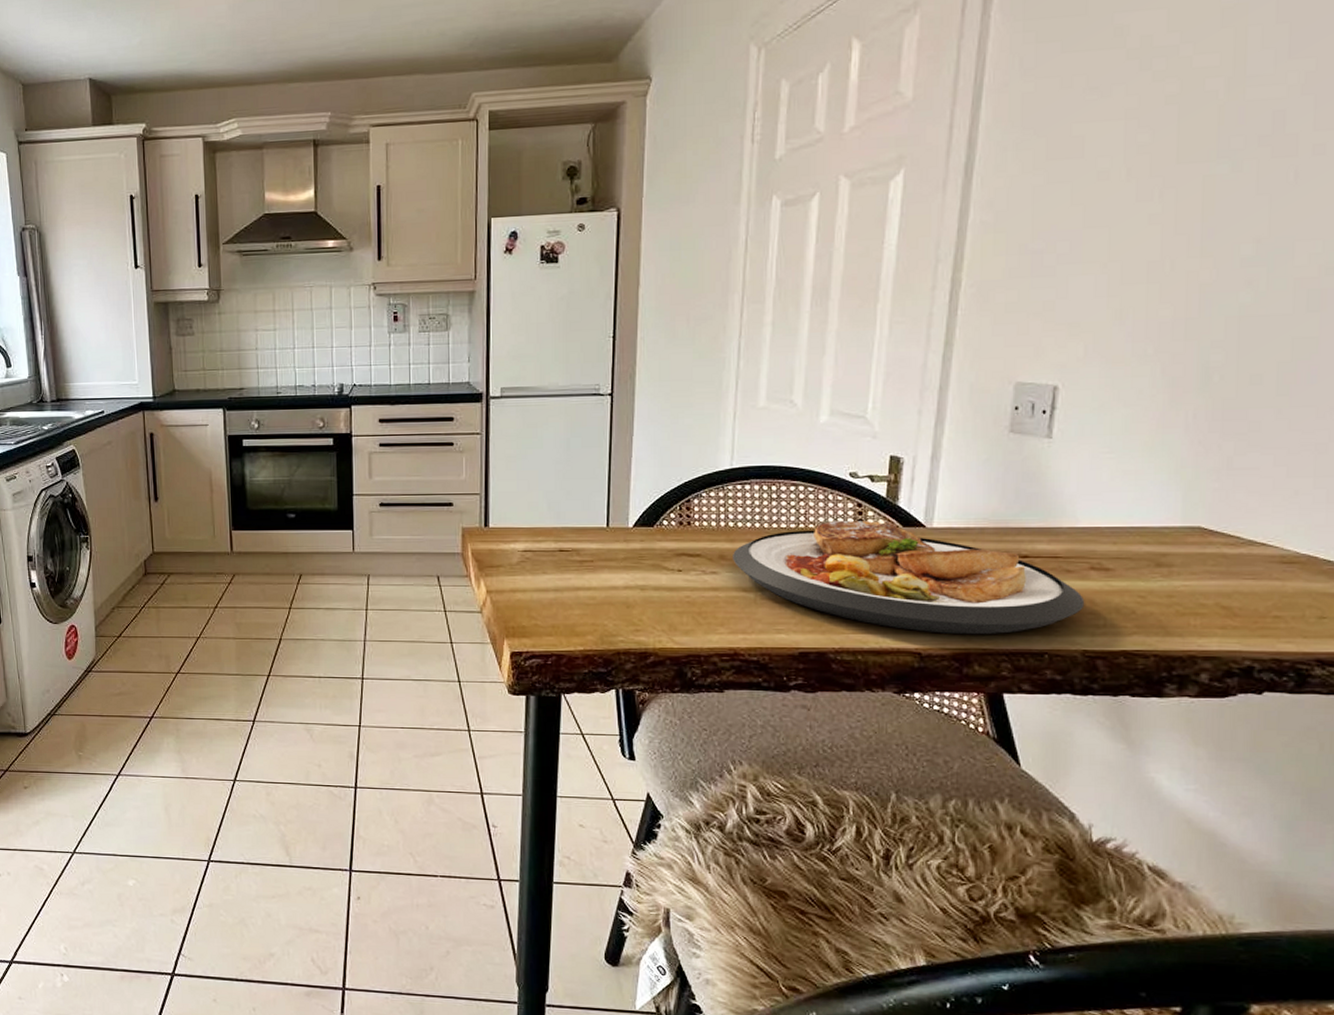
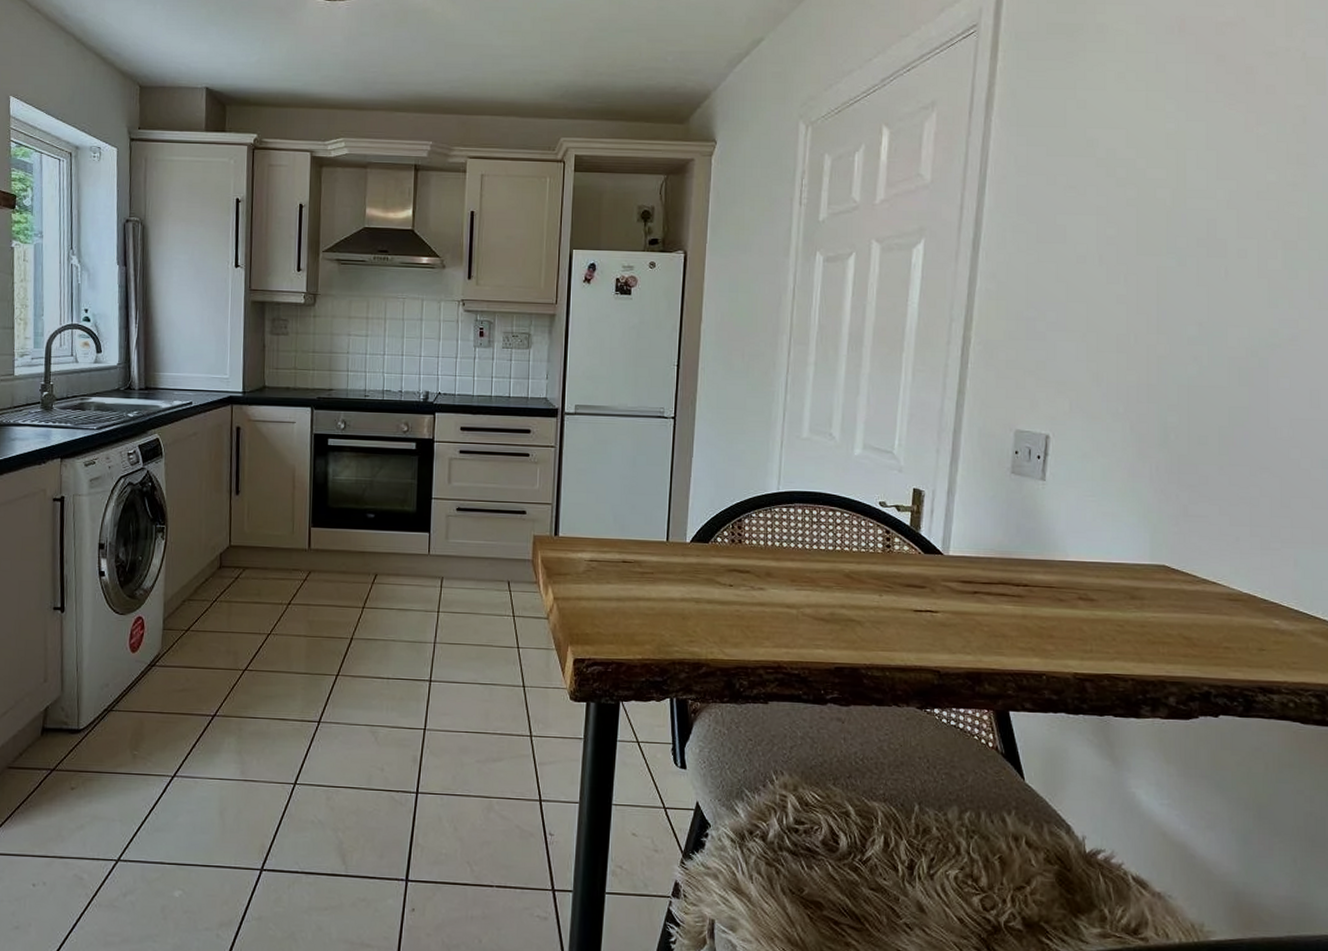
plate: present [733,520,1085,635] -> none [778,544,1075,656]

